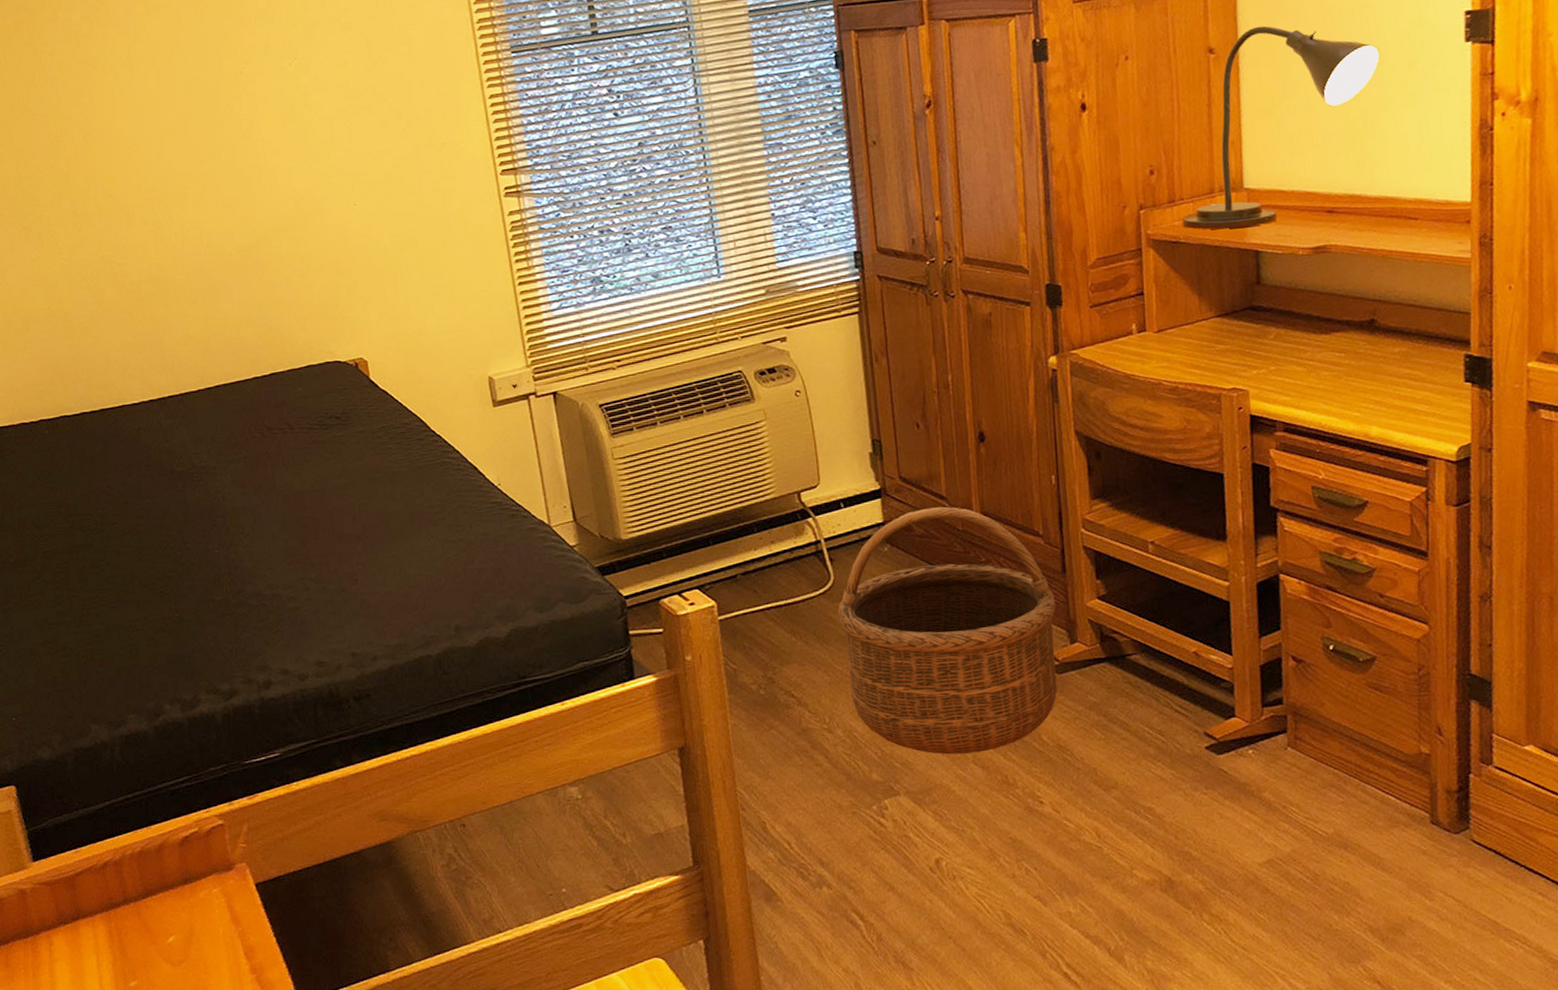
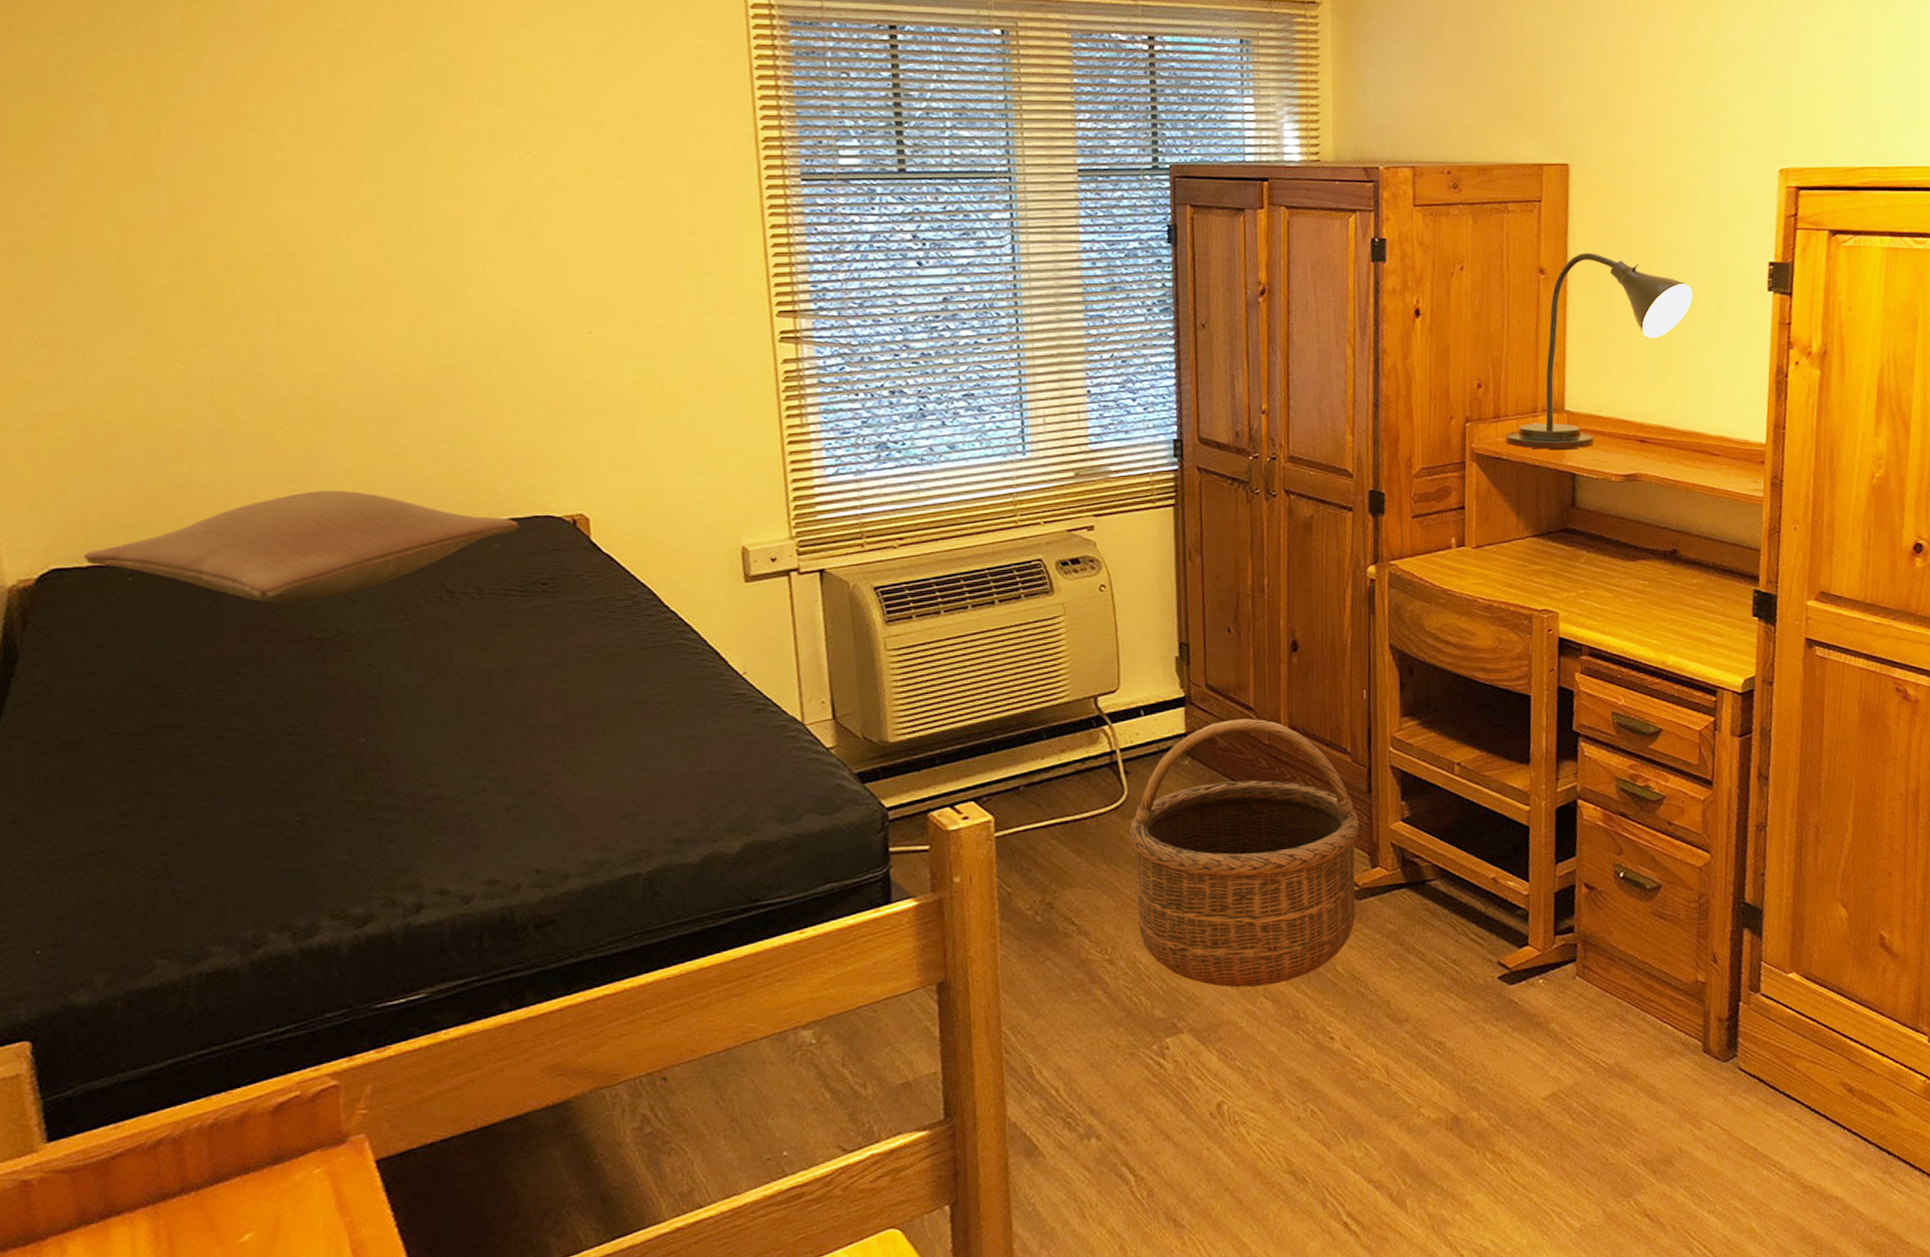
pillow: none [14,351,316,445] -> present [82,490,521,603]

